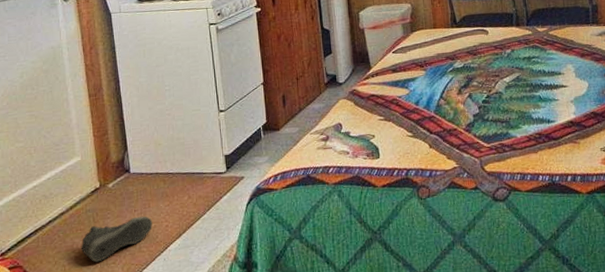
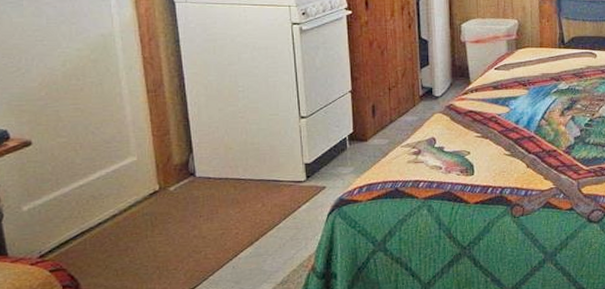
sneaker: present [80,216,153,263] -> none [136,222,220,268]

